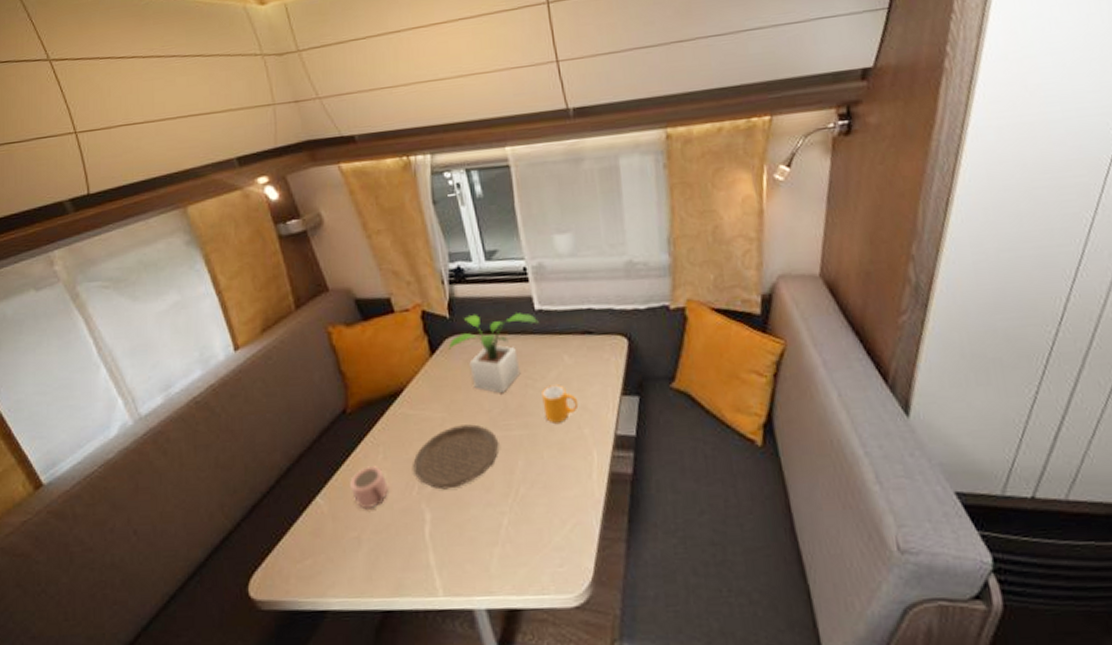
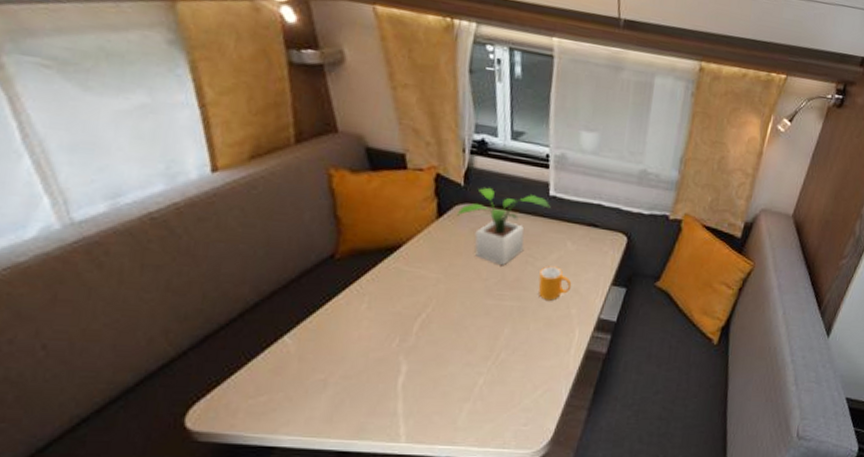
mug: present [350,464,389,508] -> none [325,312,368,354]
plate: present [413,424,499,490] -> none [397,288,490,346]

